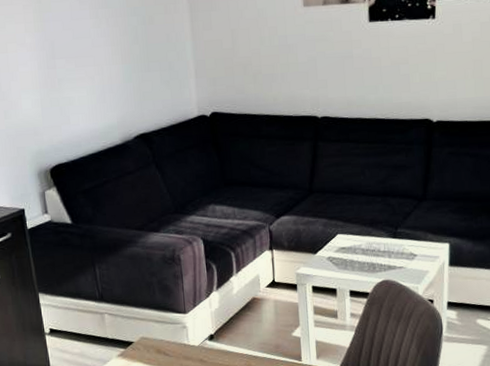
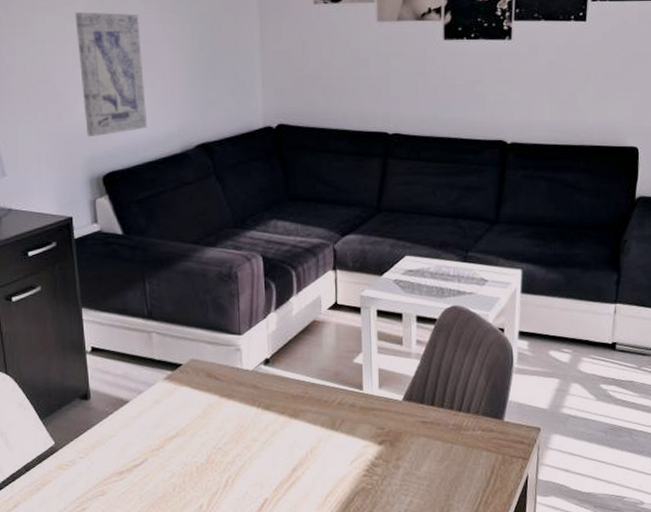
wall art: none [14,10,89,133] -> present [75,11,148,138]

